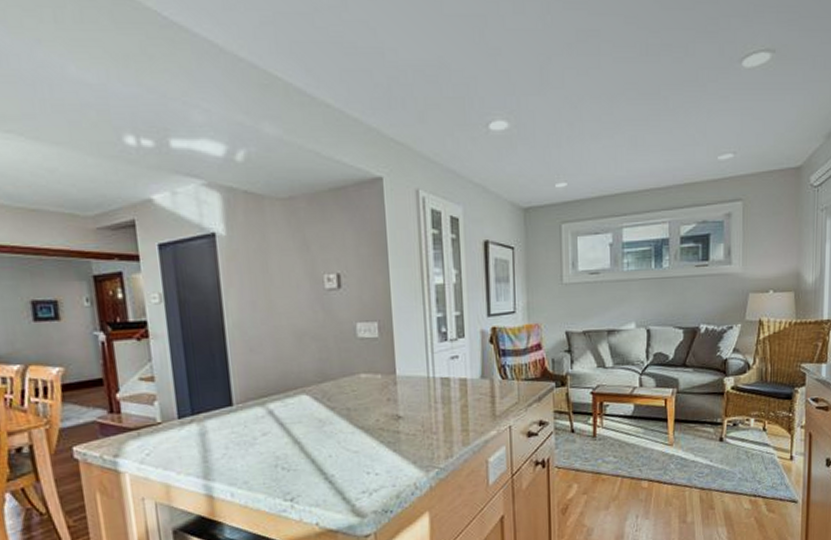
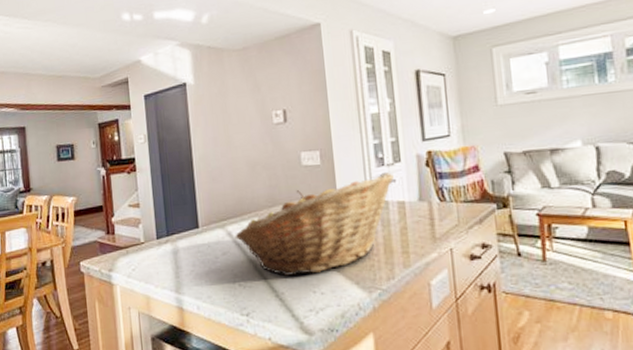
fruit basket: none [277,348,457,458] -> present [235,172,394,277]

